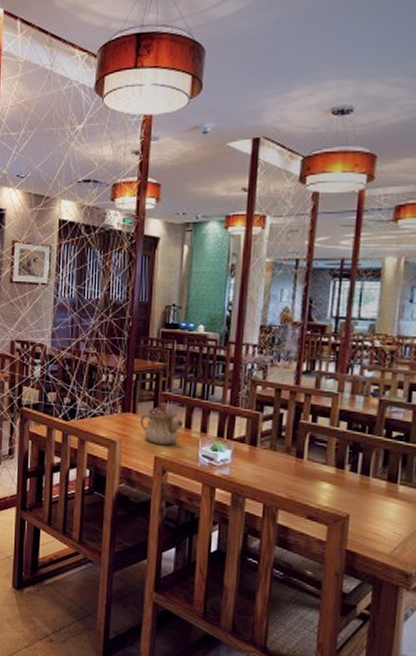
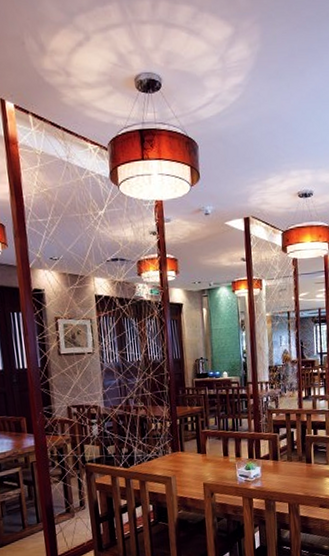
teapot: present [139,402,183,445] -> none [187,438,222,473]

